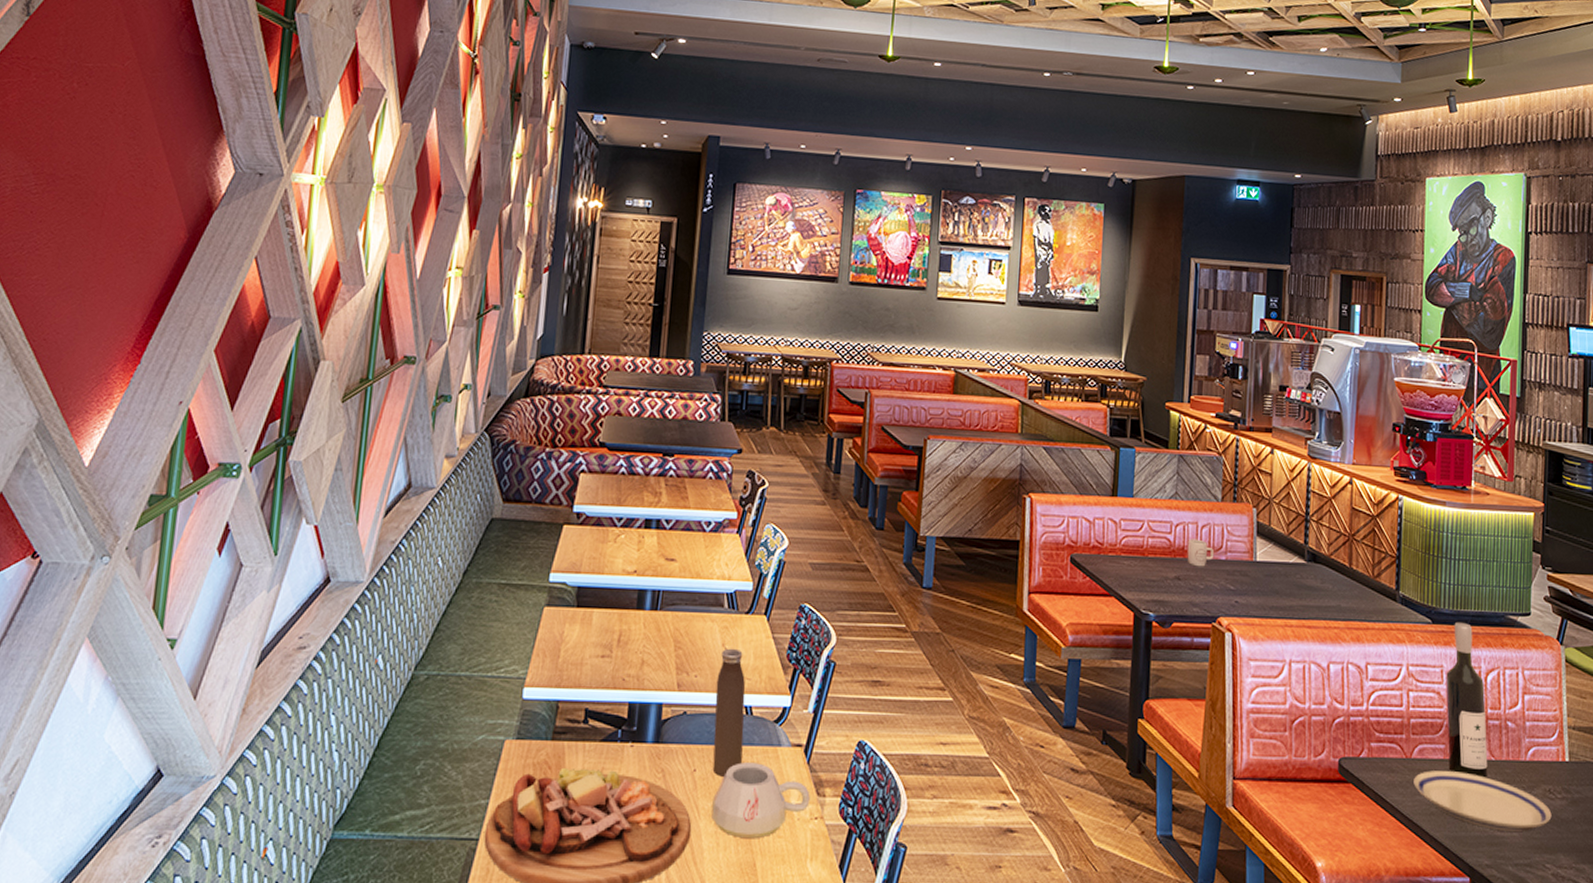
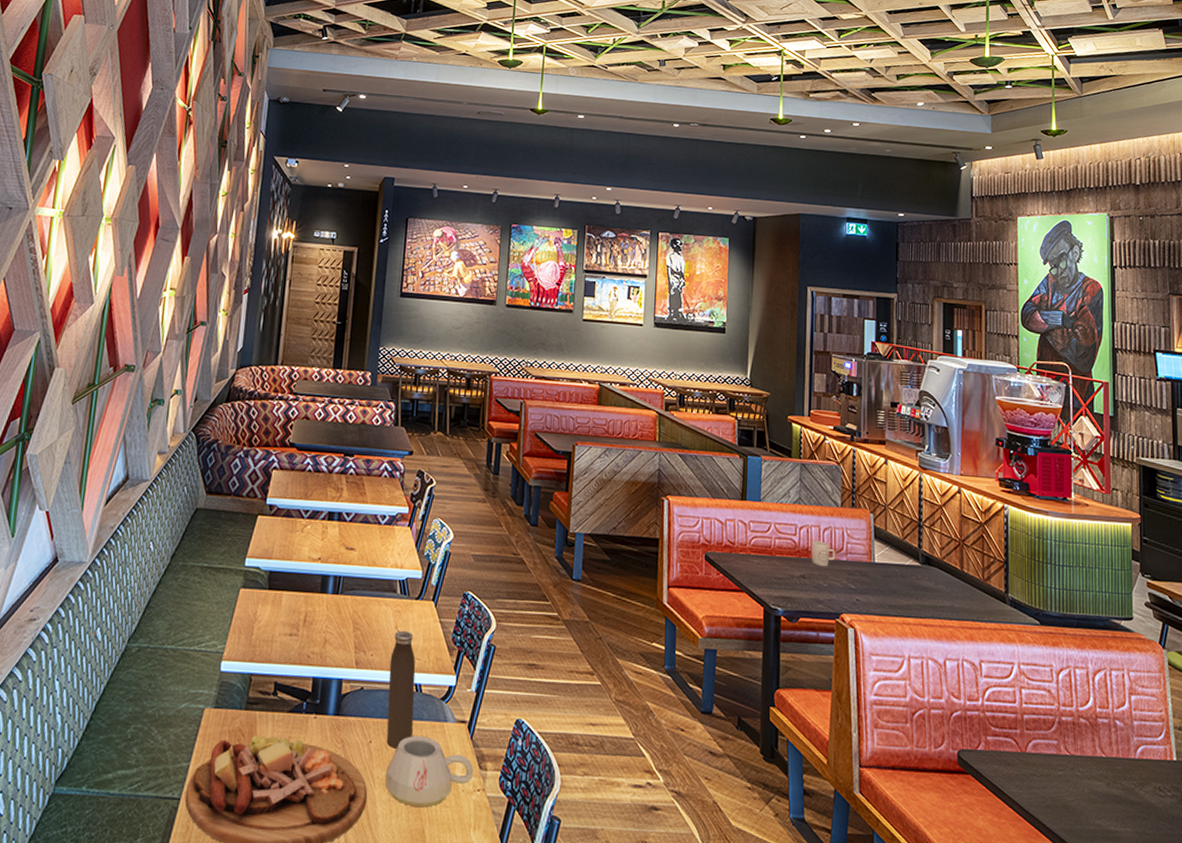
plate: present [1413,771,1552,833] -> none [1029,765,1163,828]
bottle: present [1446,621,1488,778] -> none [1056,624,1099,774]

